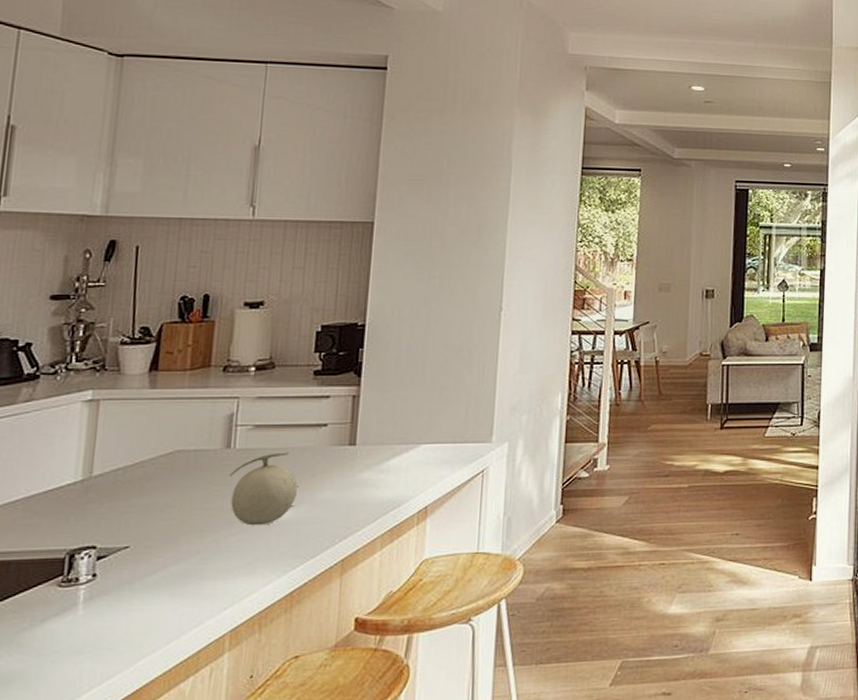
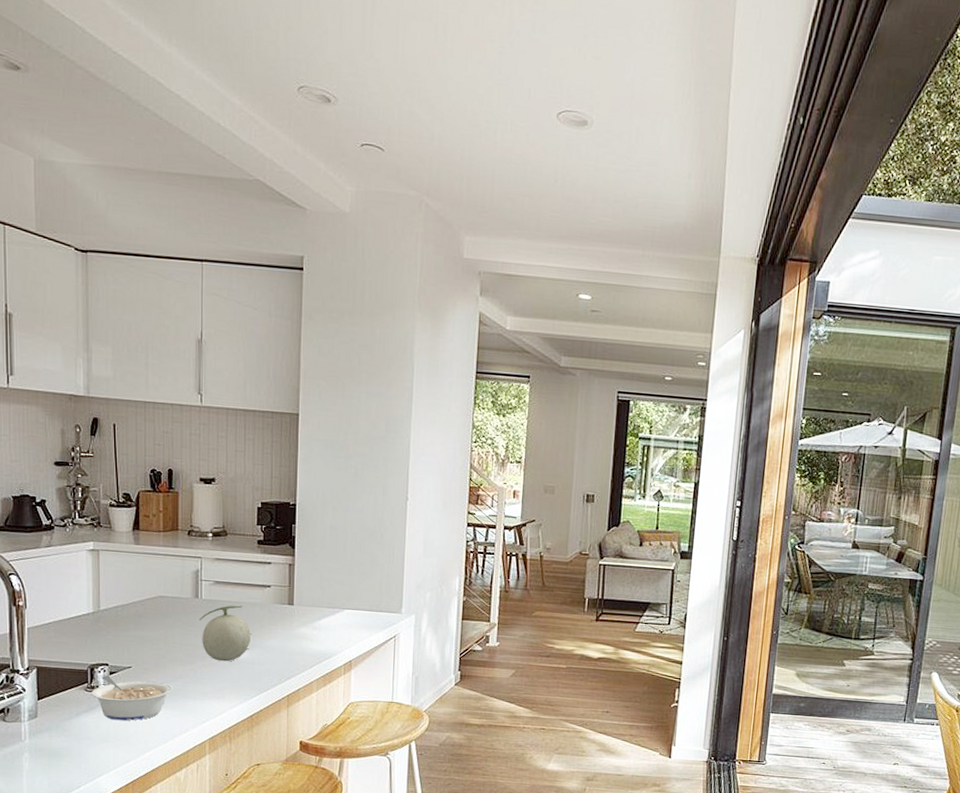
legume: none [66,562,185,622] -> present [91,675,172,721]

